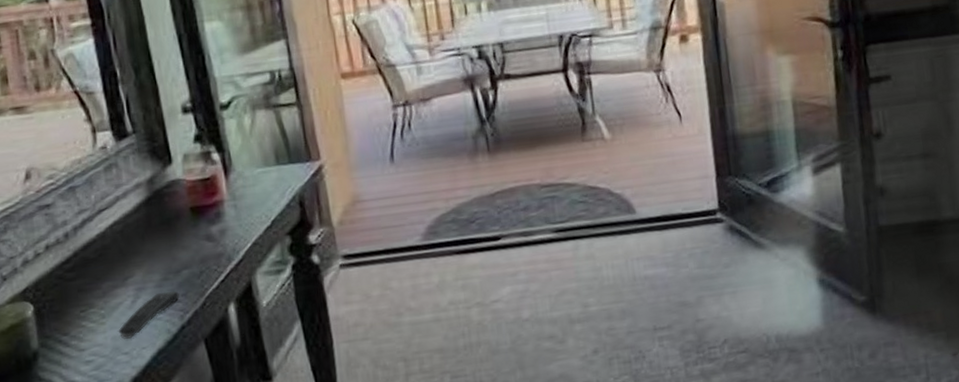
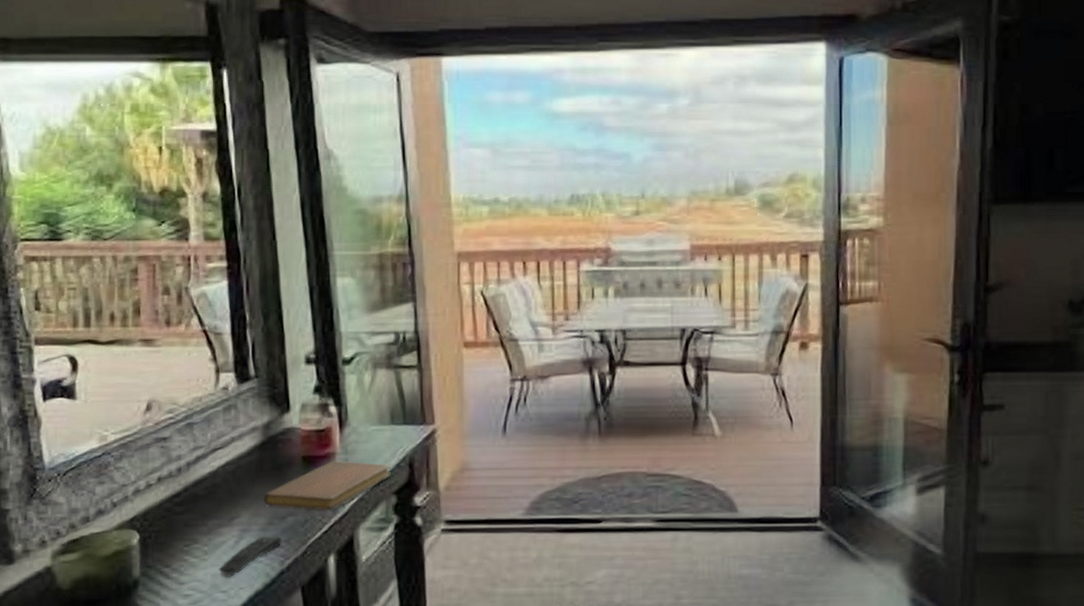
notebook: none [155,205,282,262] -> present [264,461,391,511]

